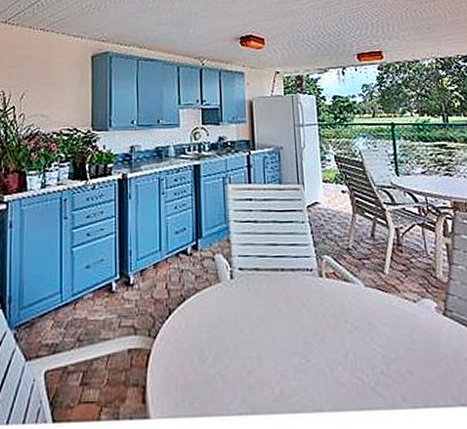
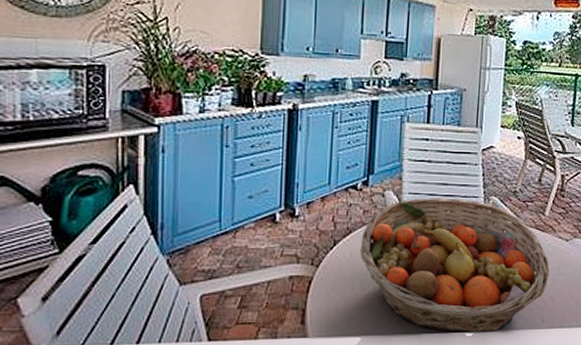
fruit basket: none [195,258,402,415] -> present [360,197,550,333]

